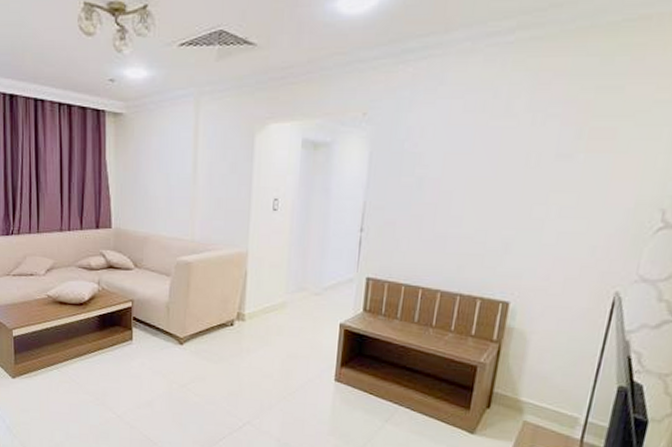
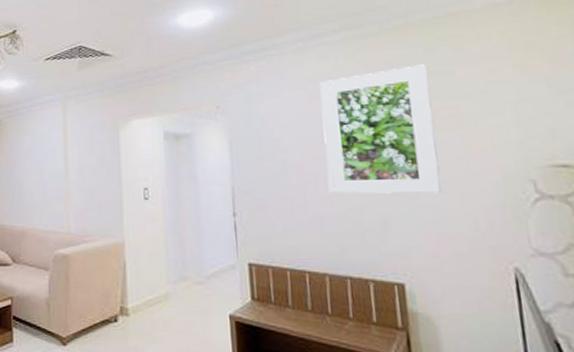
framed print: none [460,76,599,219] -> present [319,64,442,194]

